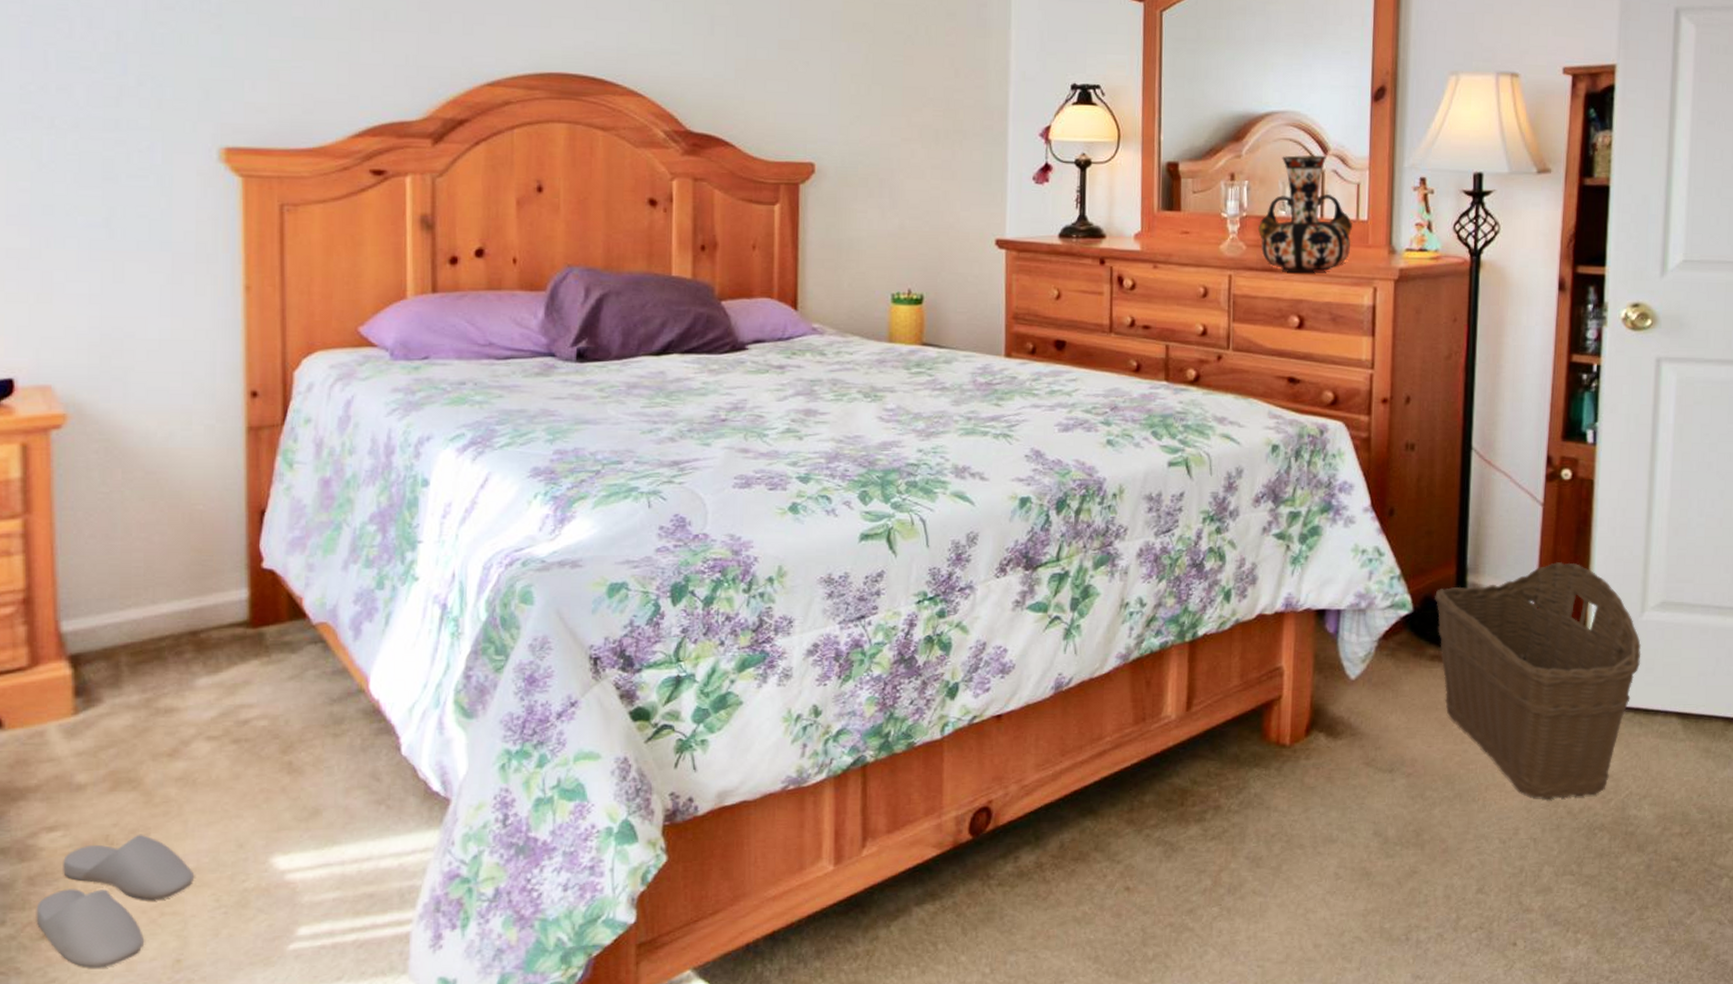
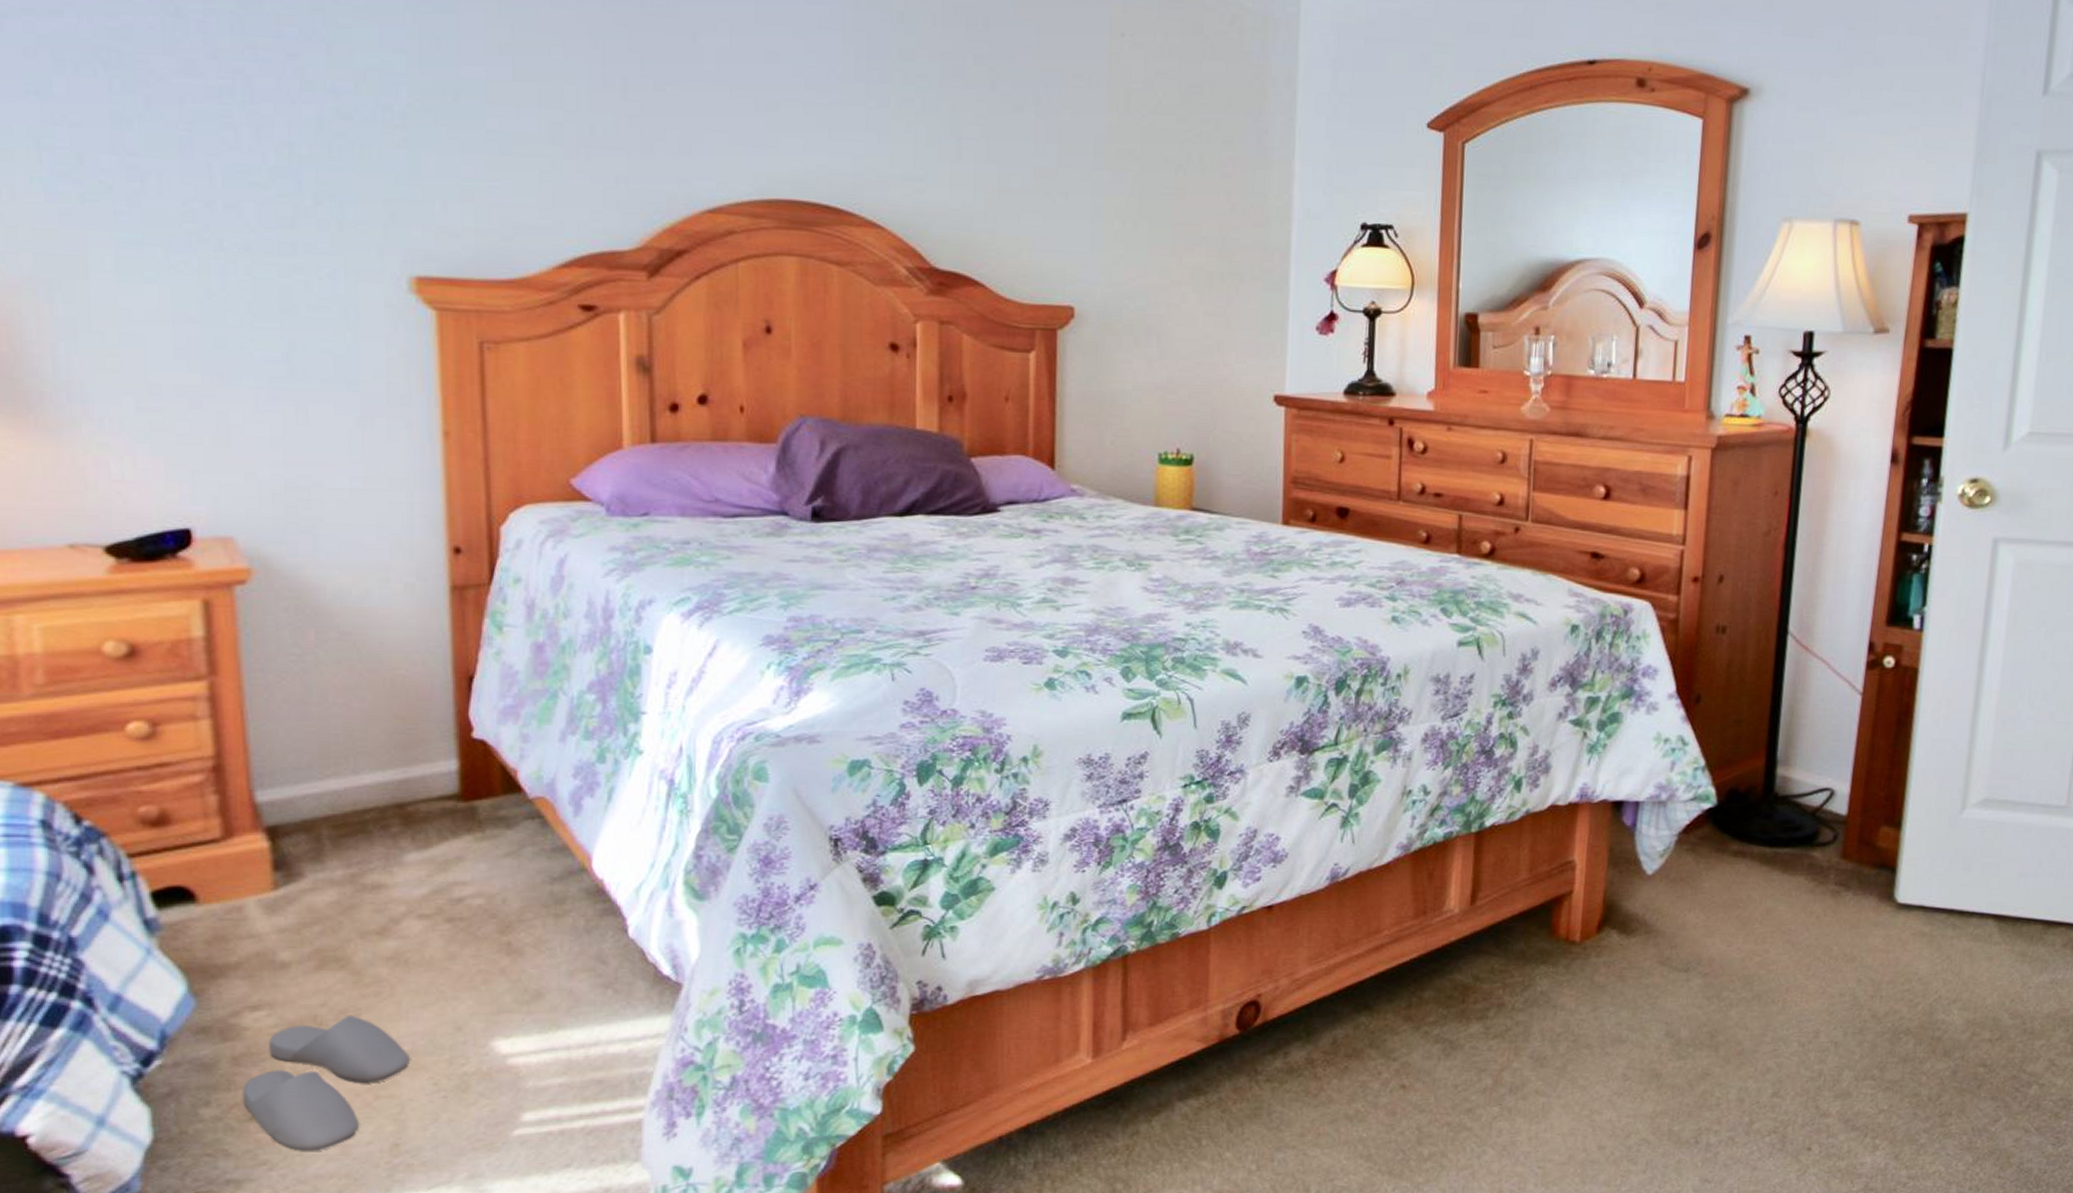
decorative vase: present [1257,154,1353,273] -> none [1563,307,1669,438]
wicker basket: present [1435,562,1641,799] -> none [1741,755,1959,1002]

